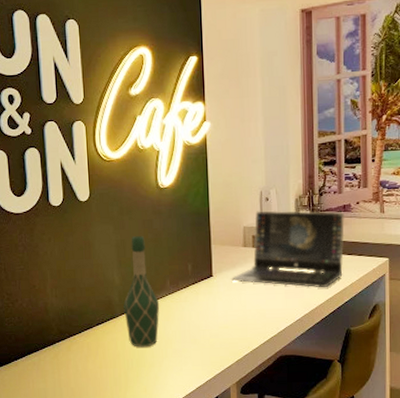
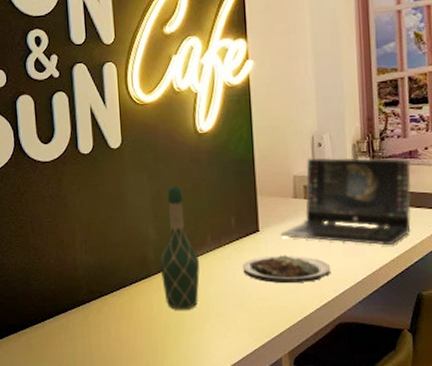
plate: none [198,297,274,322] -> present [243,255,331,283]

